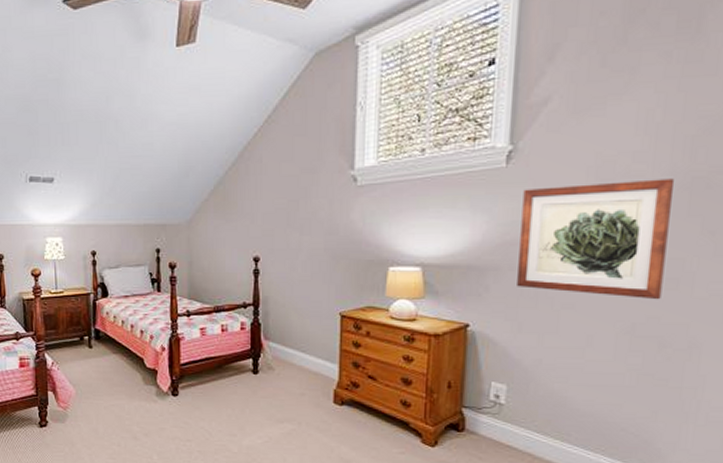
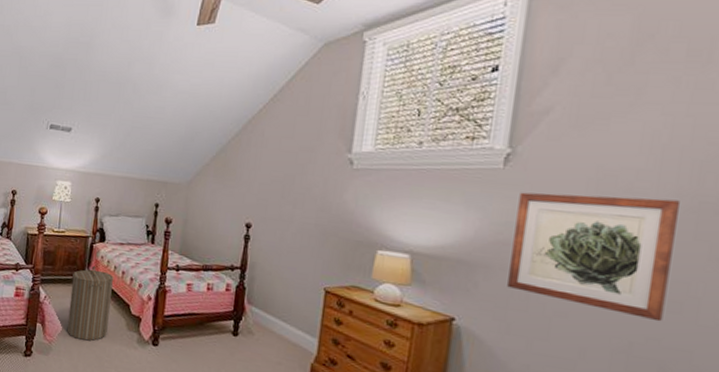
laundry hamper: none [78,323,124,402] -> present [67,265,113,341]

